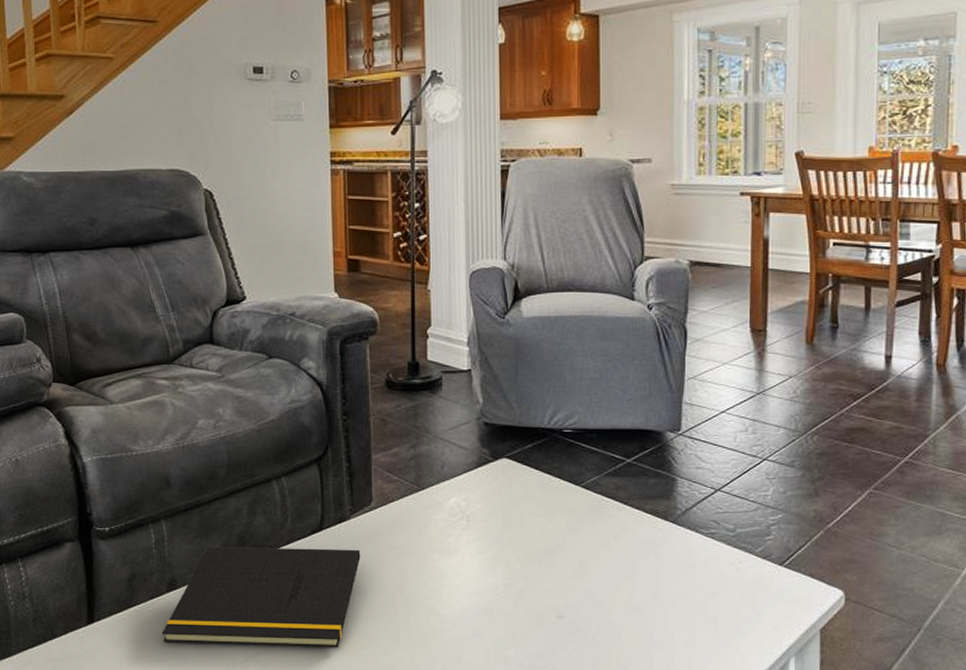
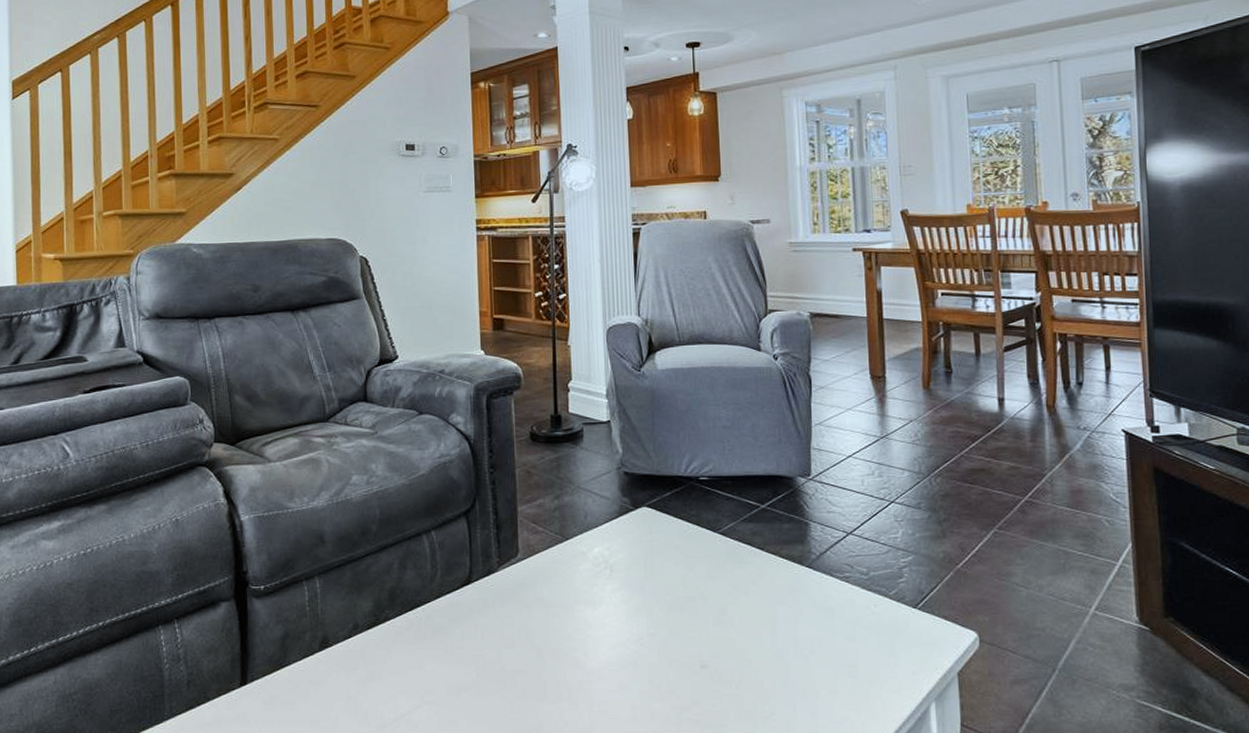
notepad: present [162,547,361,648] -> none [313,602,508,704]

